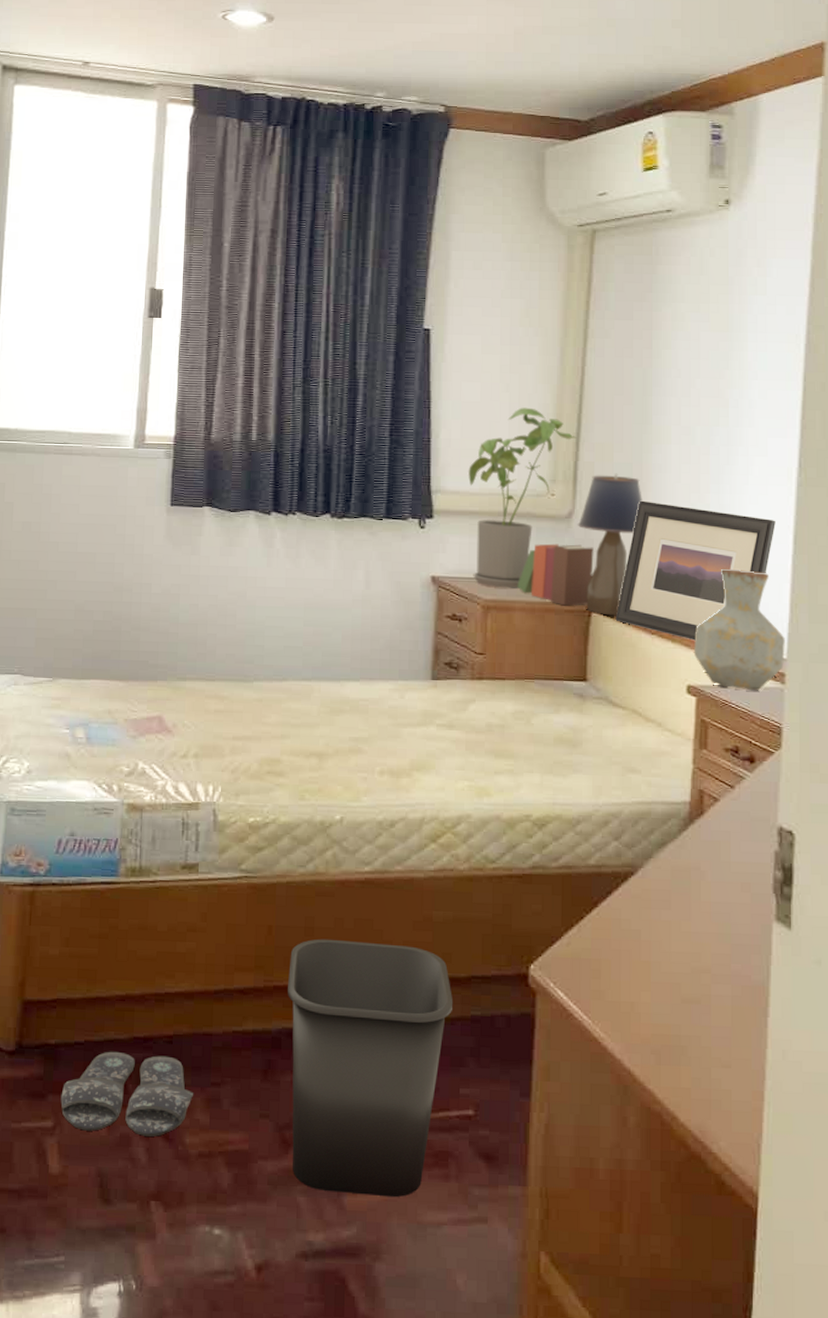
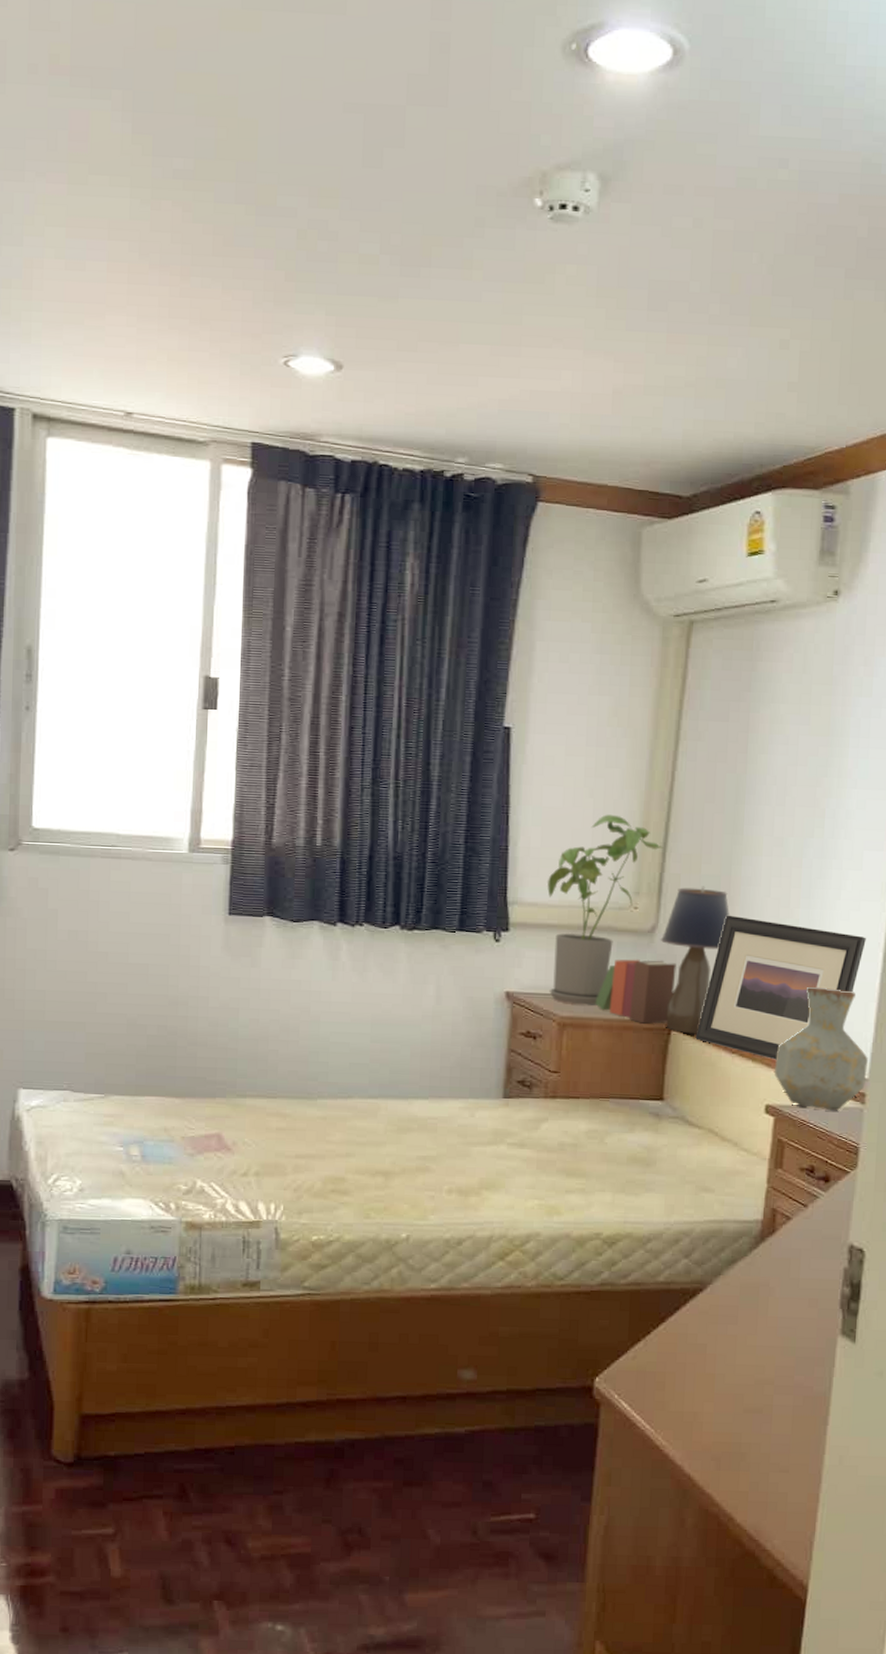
slippers: present [60,1051,194,1137] -> none [121,1462,257,1541]
waste bin: present [287,939,452,1197] -> none [350,1354,517,1594]

